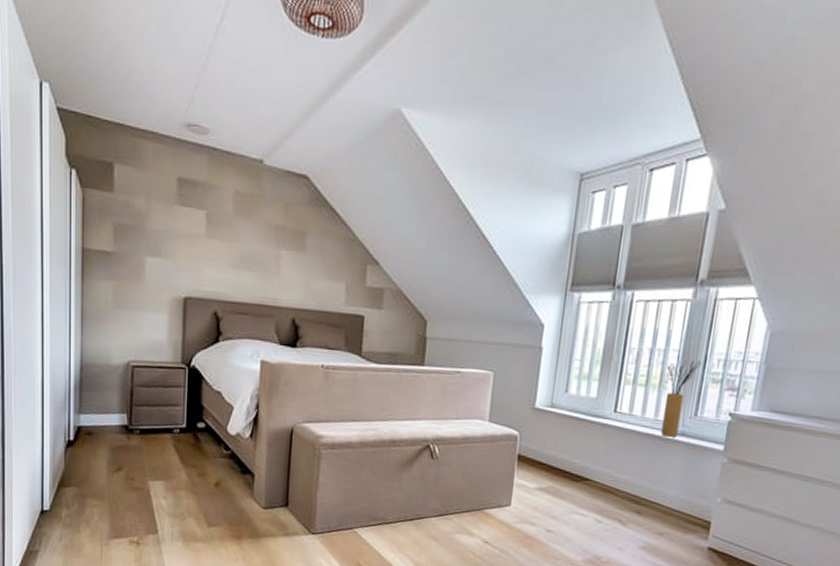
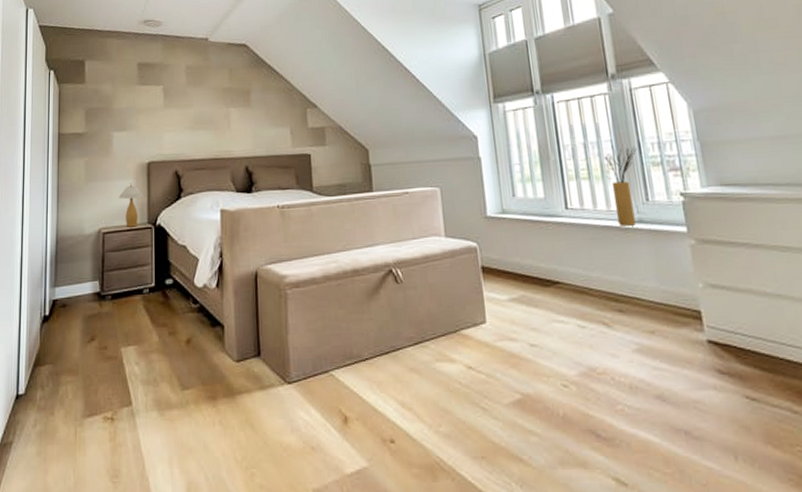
table lamp: none [150,317,178,365] -> present [118,183,144,227]

